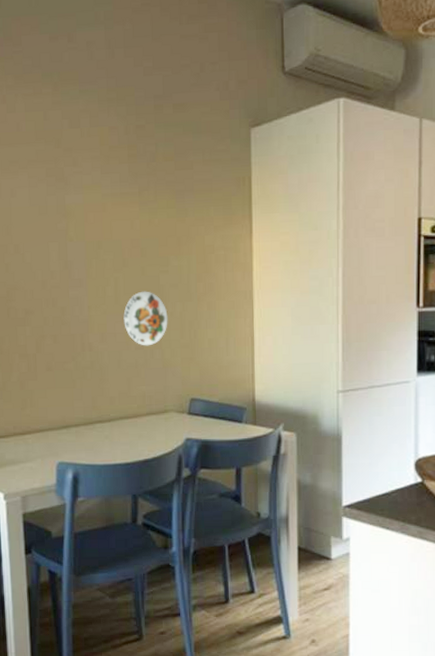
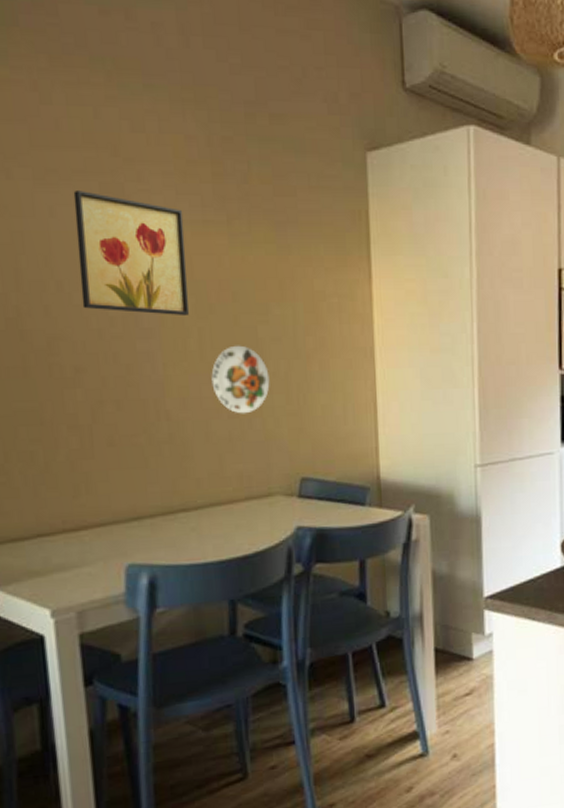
wall art: none [28,176,108,269] -> present [73,191,189,317]

